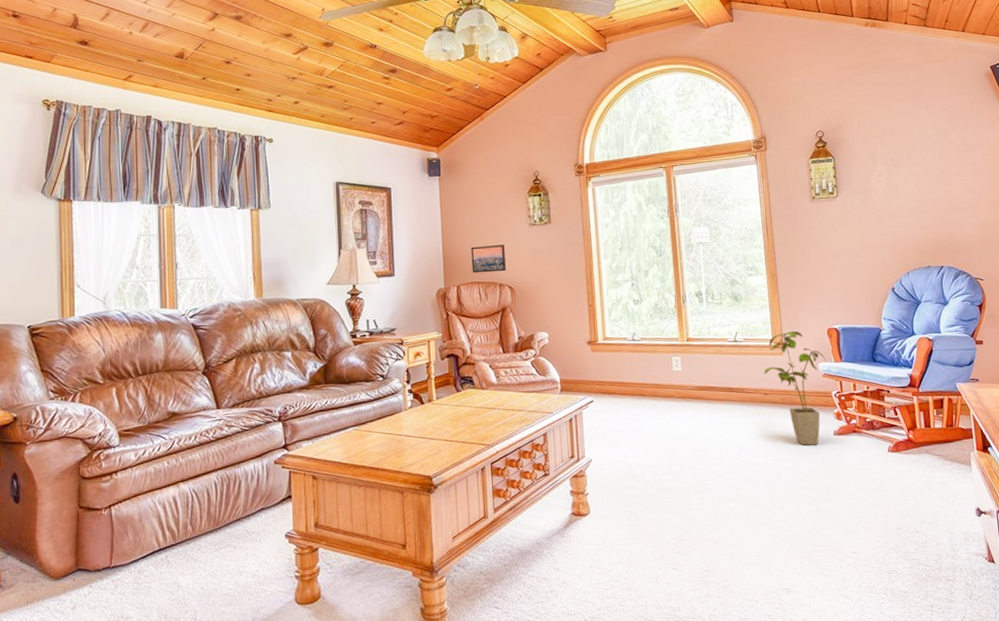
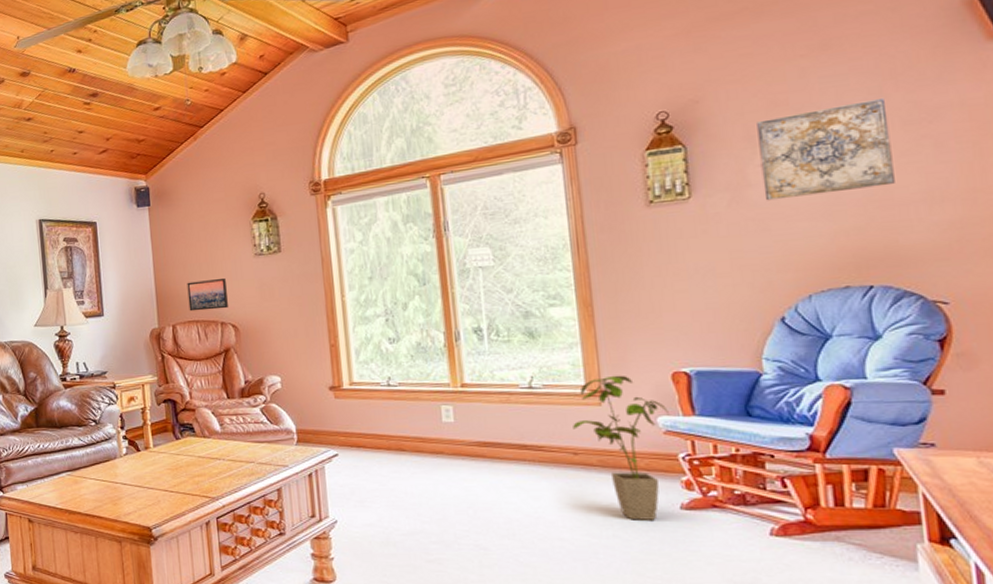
wall art: none [876,135,953,202] -> present [757,99,895,201]

